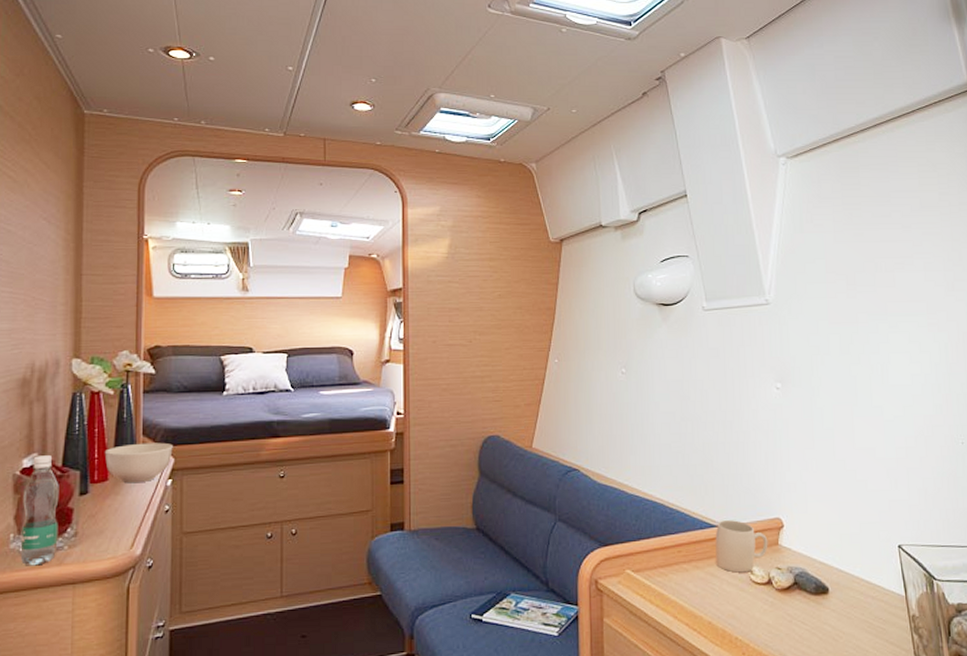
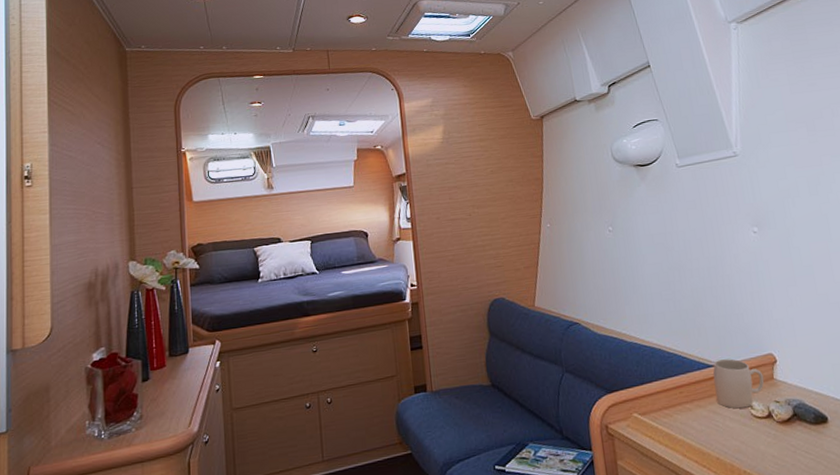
bottle: present [20,455,59,566] -> none [94,348,127,449]
bowl: present [104,442,173,484] -> none [160,329,219,368]

